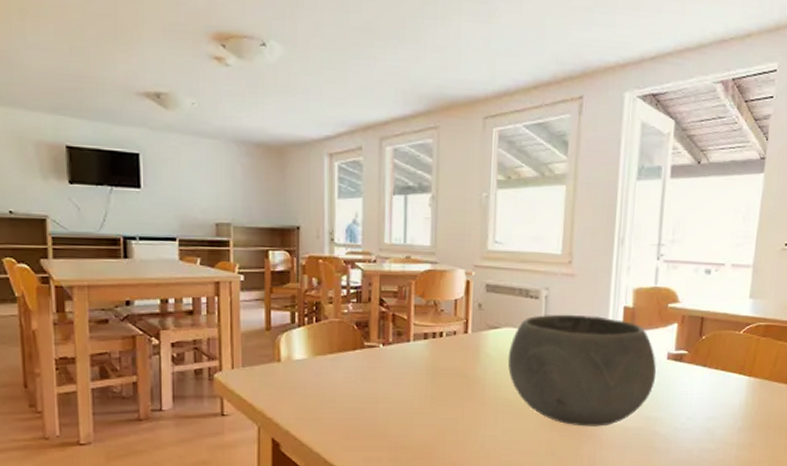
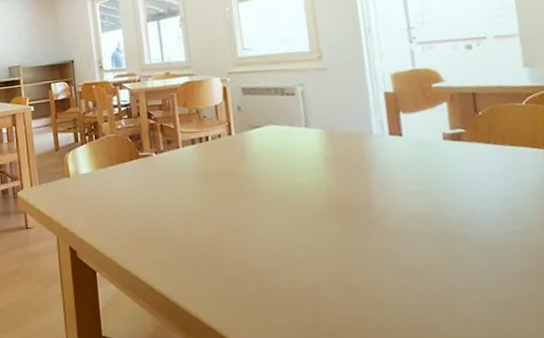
bowl: present [507,314,657,427] -> none [274,104,435,217]

